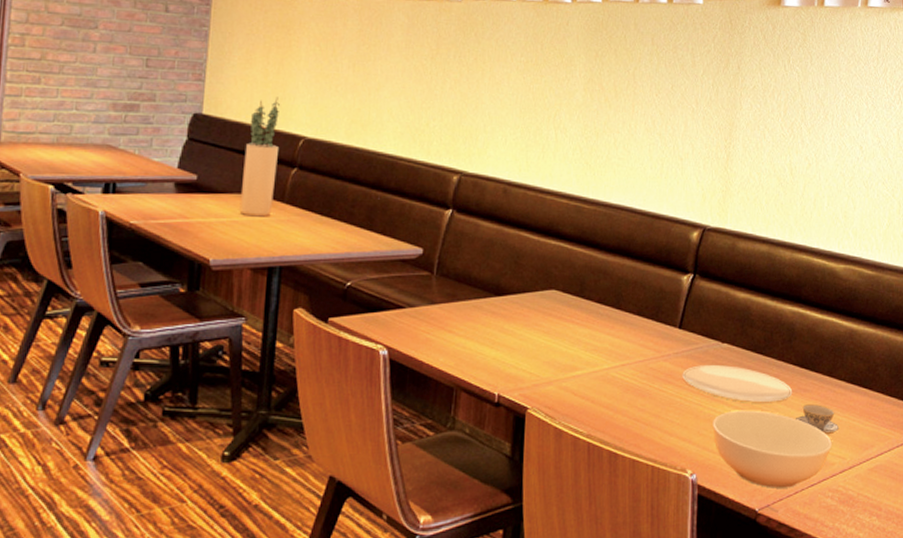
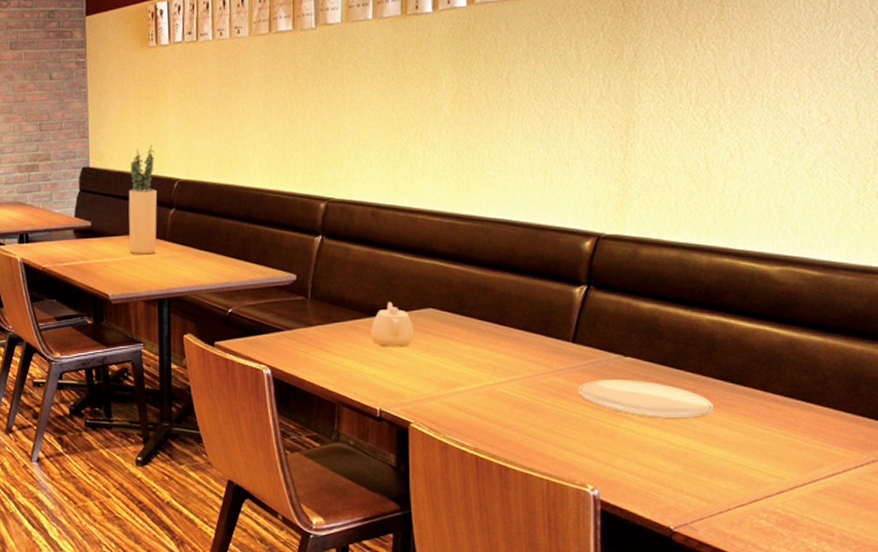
teapot: none [494,281,537,329] -> present [371,301,415,347]
bowl: present [712,410,832,488] -> none [616,426,766,507]
teacup: present [796,404,840,435] -> none [719,420,776,453]

